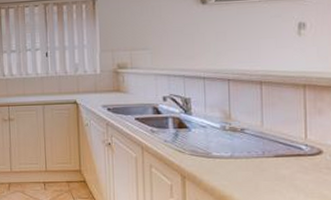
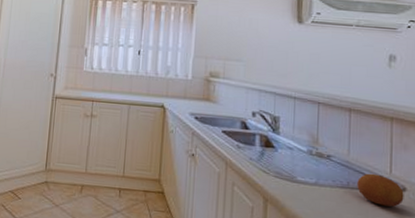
fruit: none [272,140,321,170] -> present [357,173,404,207]

